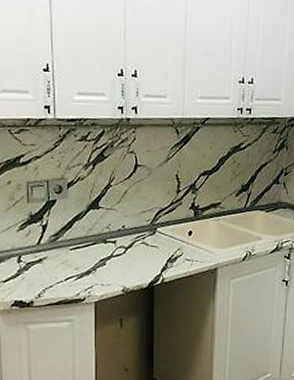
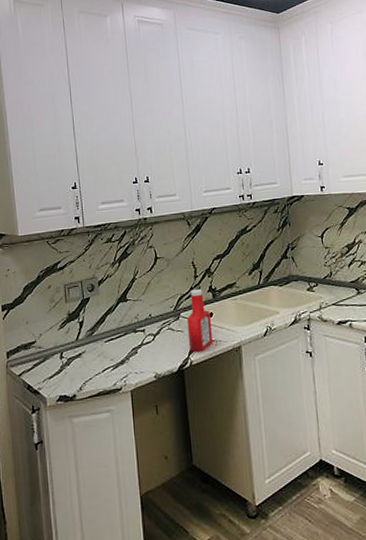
ketchup bottle: none [162,204,189,270] -> present [186,288,213,352]

